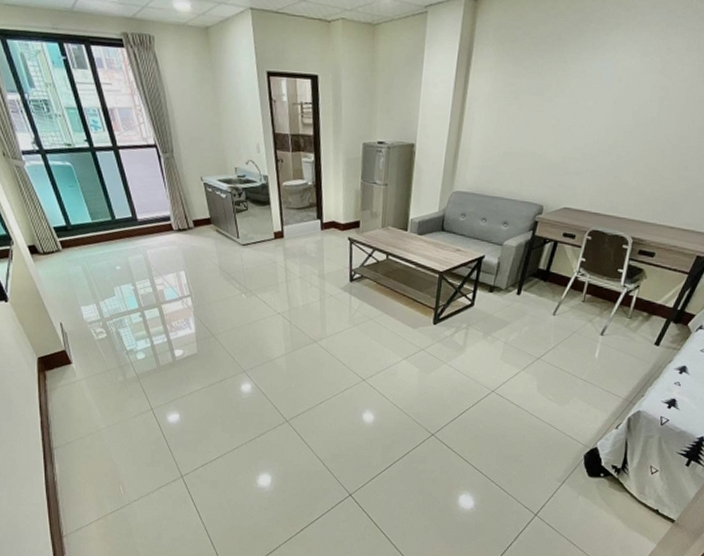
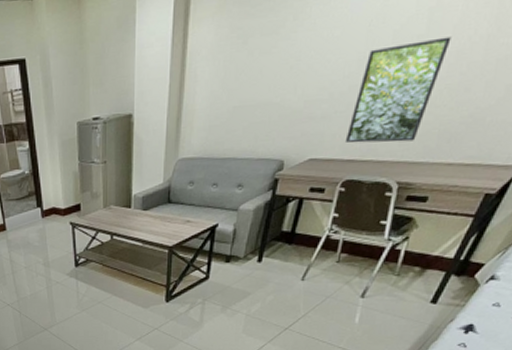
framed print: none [592,122,675,204] -> present [344,36,452,144]

